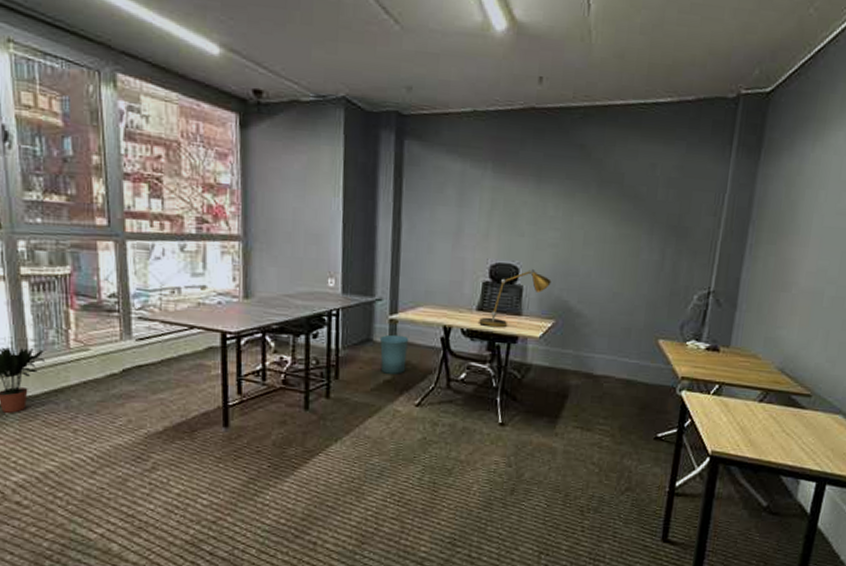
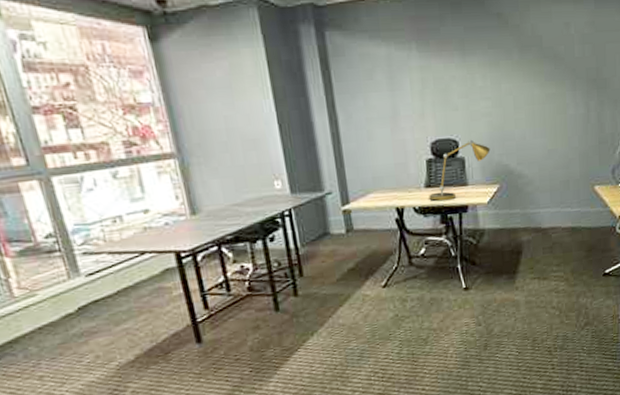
waste bin: present [379,334,409,374] -> none [336,223,367,263]

